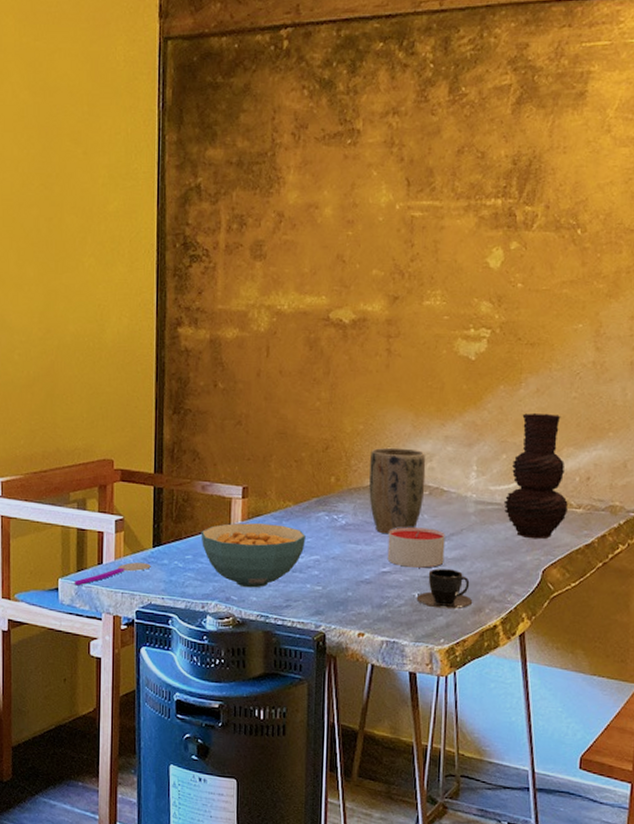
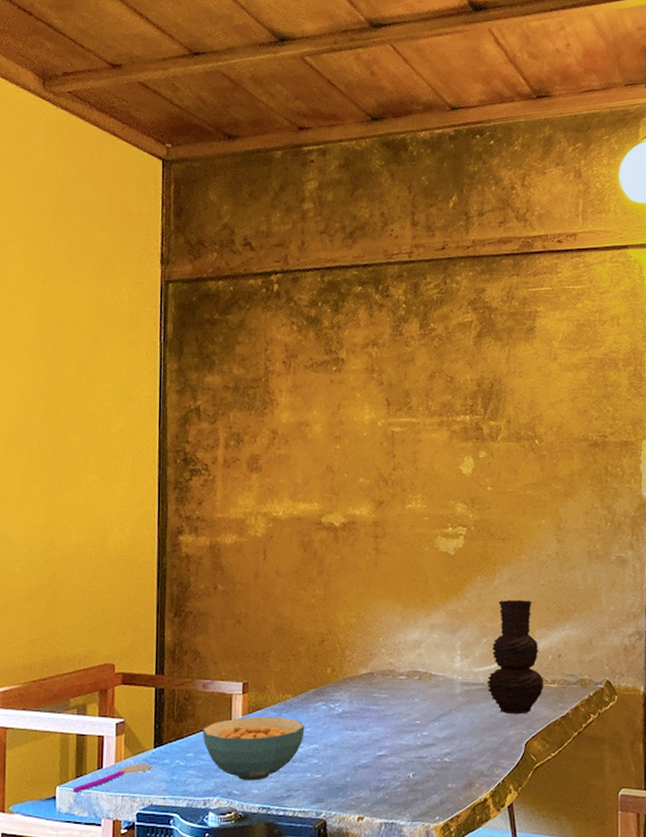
plant pot: present [369,447,426,534] -> none [363,637,415,719]
candle: present [387,527,445,568] -> none [383,711,435,749]
teacup: present [416,568,473,610] -> none [411,748,464,787]

